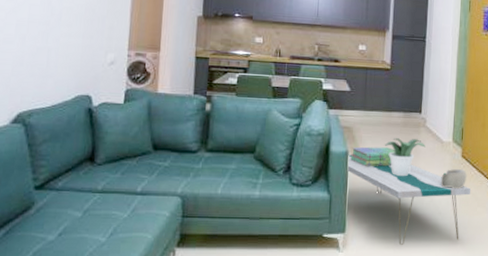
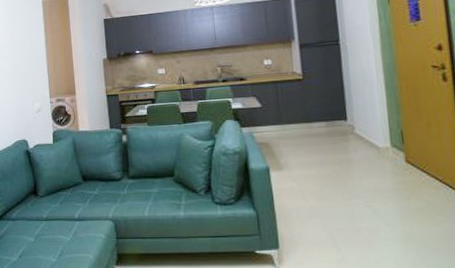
coffee table: present [346,154,471,246] -> none [268,170,425,261]
stack of books: present [350,146,395,167] -> none [272,159,323,181]
potted plant: present [384,138,425,176] -> none [308,148,358,188]
decorative bowl: present [440,169,468,189] -> none [382,176,417,198]

